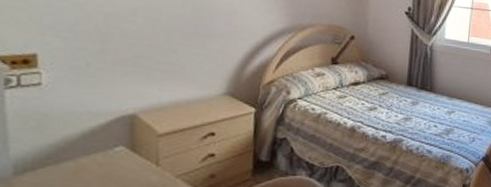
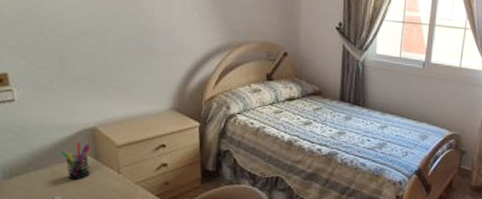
pen holder: none [90,130,127,173] -> present [61,142,91,179]

